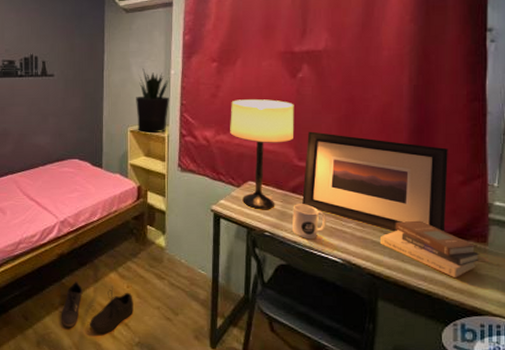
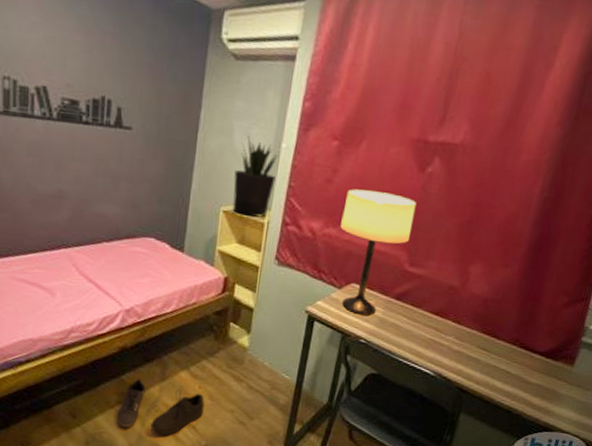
mug: present [291,204,326,240] -> none [389,312,427,350]
picture frame: present [302,131,448,232] -> none [405,235,561,351]
books: present [379,220,480,278] -> none [474,338,565,396]

